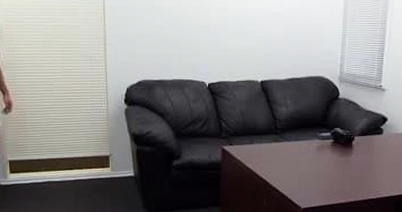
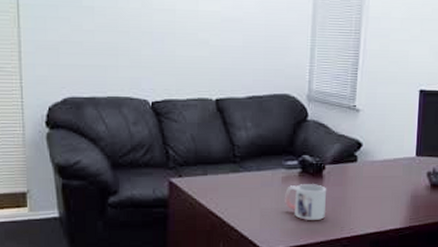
mug: none [319,153,356,184] -> present [285,184,327,221]

